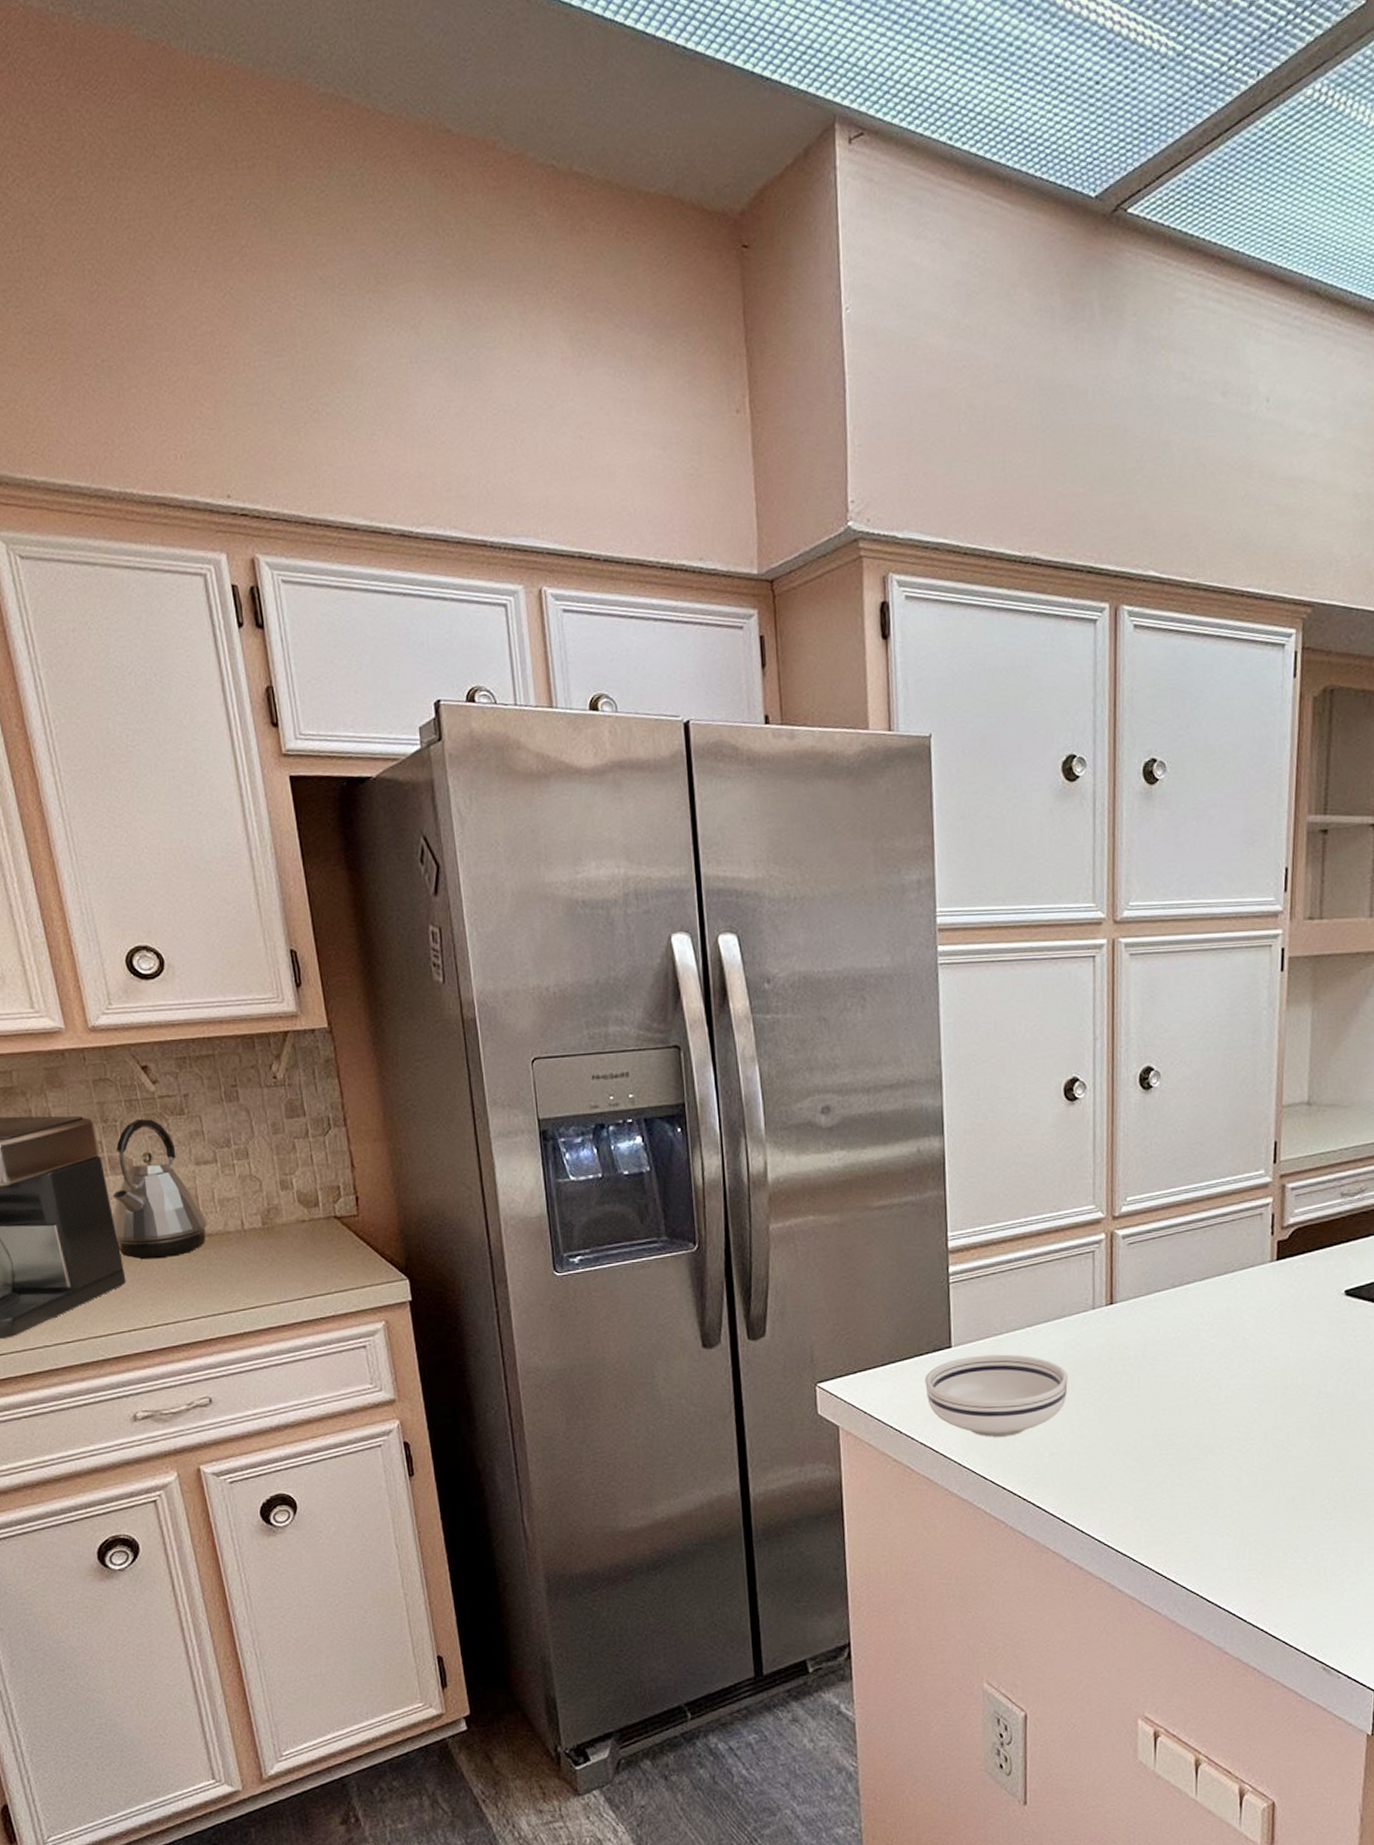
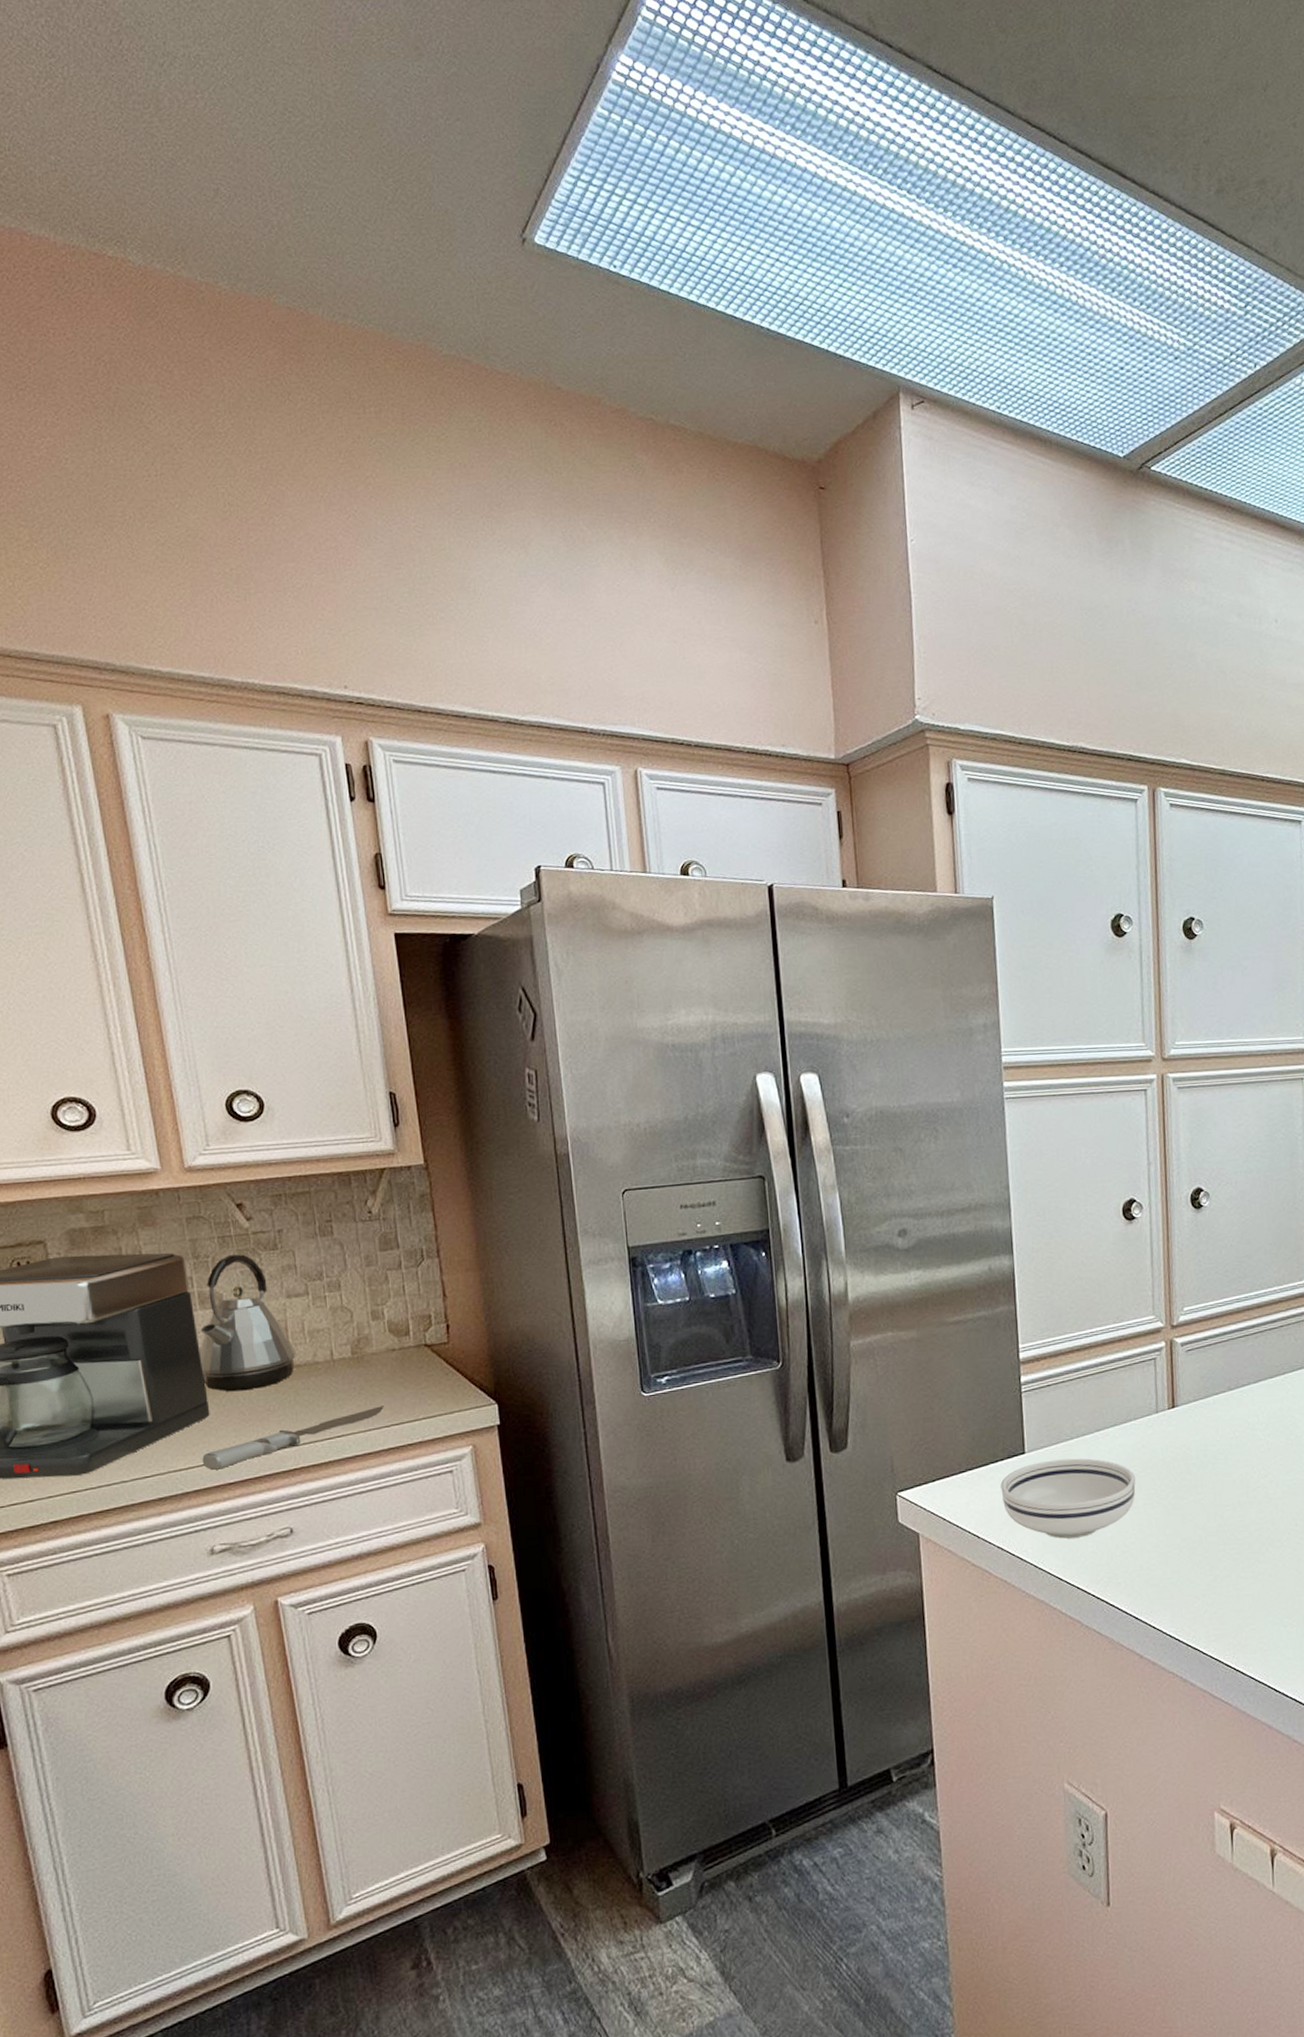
knife: none [120,1278,296,1337] -> present [202,1406,384,1470]

